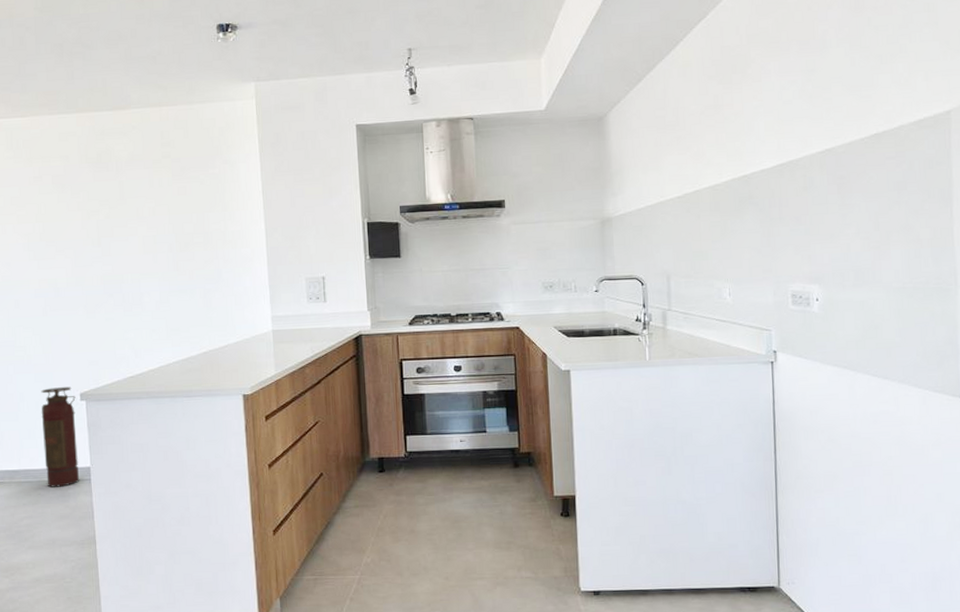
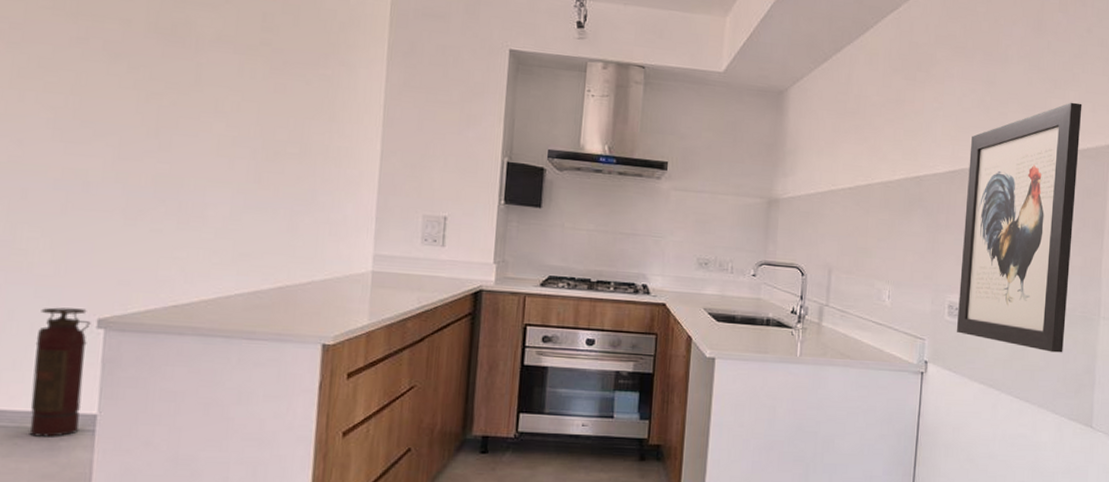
wall art: none [796,74,920,328] -> present [956,102,1082,353]

